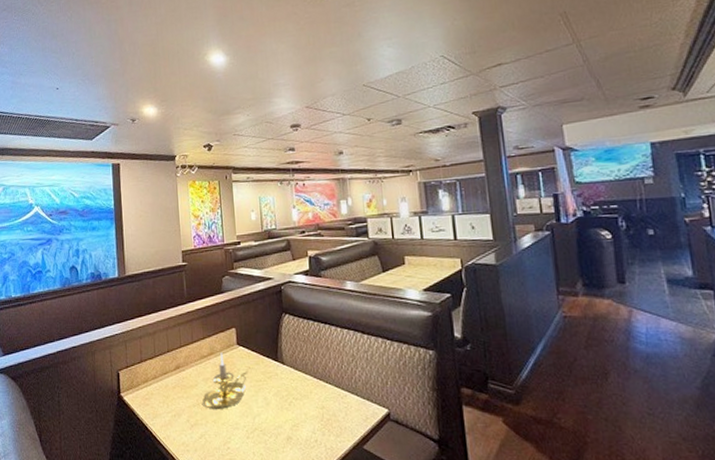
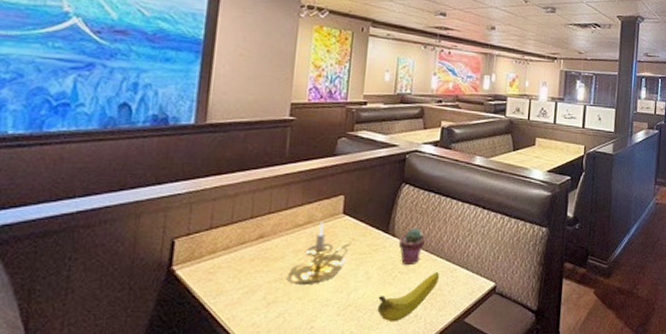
fruit: none [279,397,331,447] -> present [377,271,439,322]
potted succulent: none [288,355,313,392] -> present [398,228,426,266]

